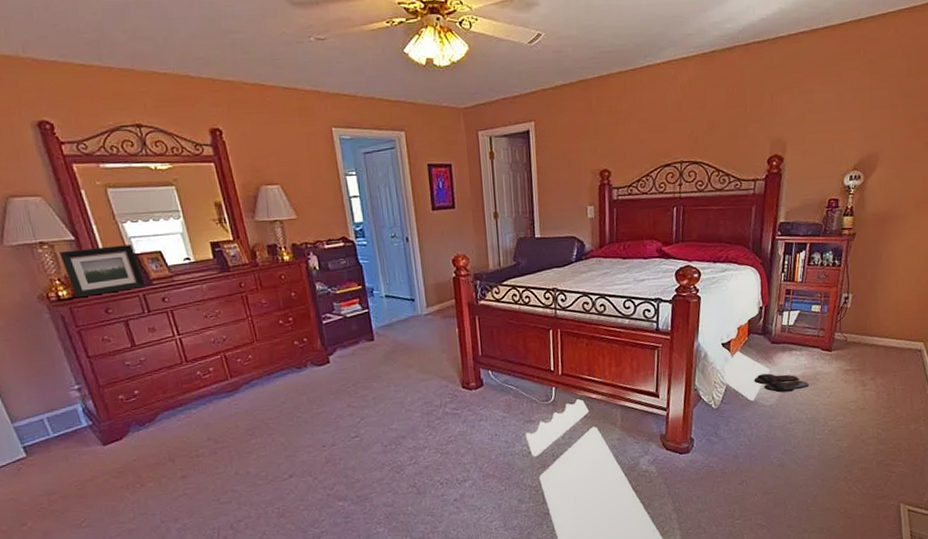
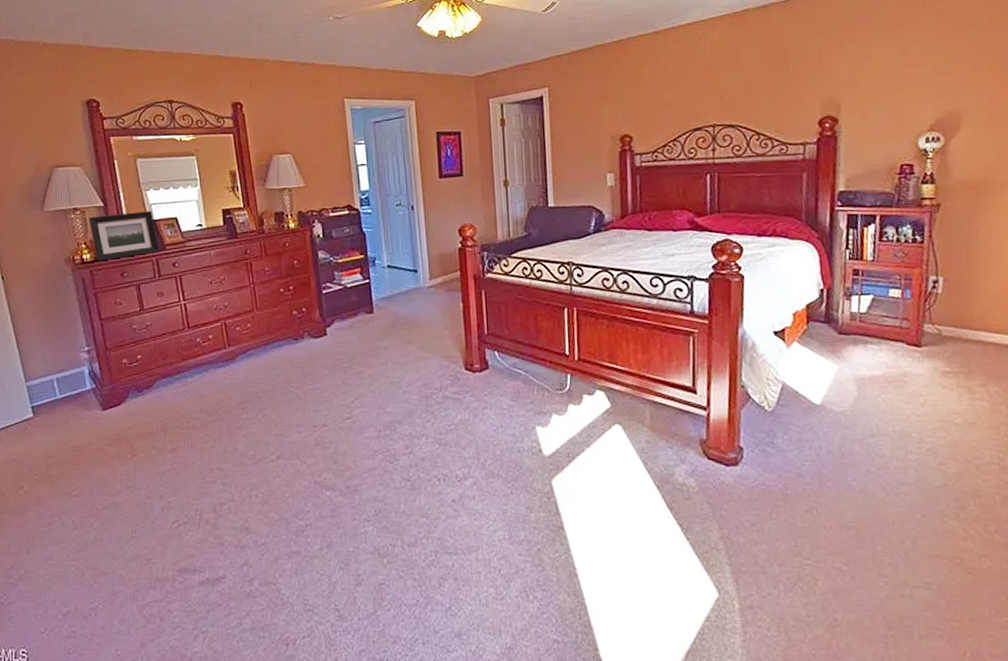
slippers: present [754,373,809,392] -> none [818,371,894,395]

